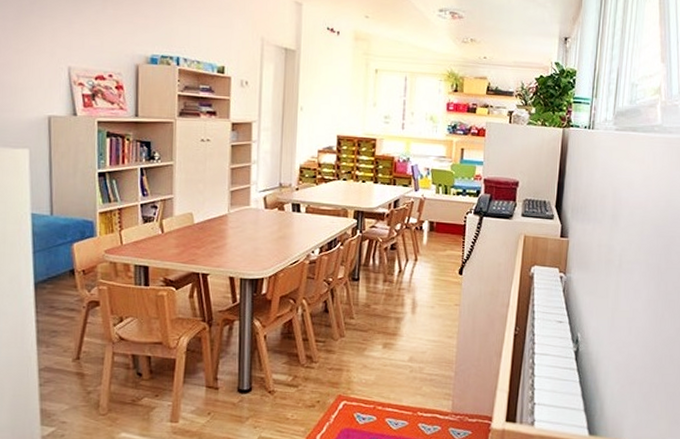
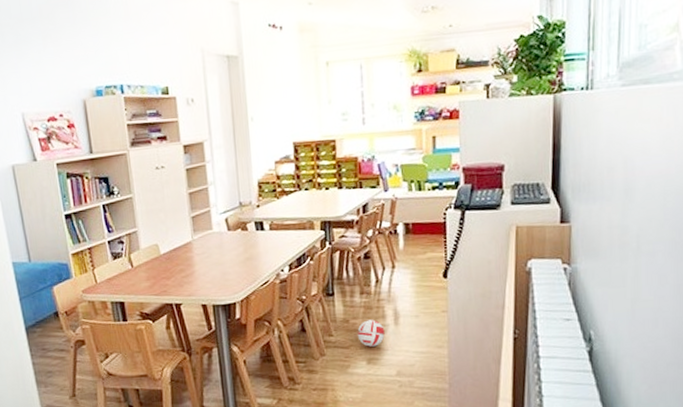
ball: none [376,306,402,332] -> present [357,319,385,347]

